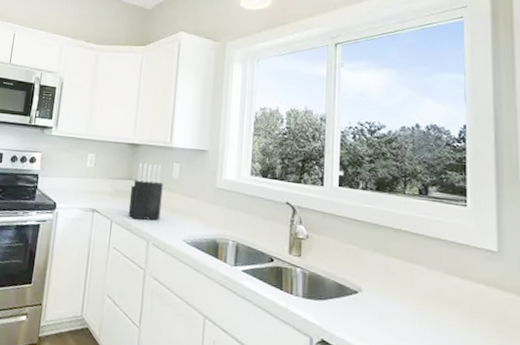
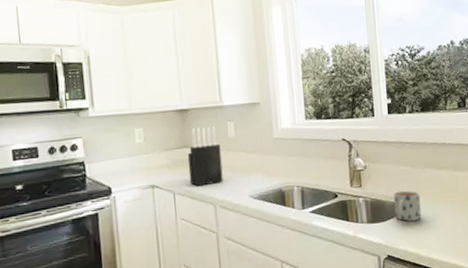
mug: none [334,270,366,308] -> present [393,190,422,222]

